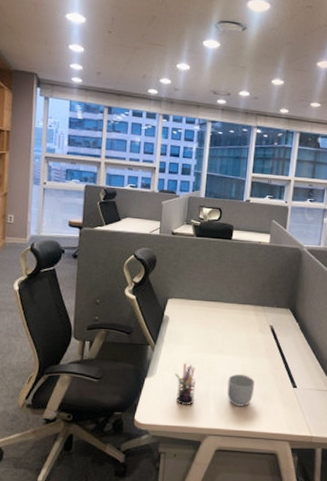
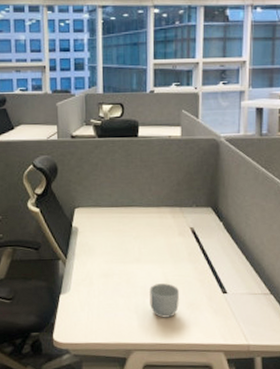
pen holder: present [175,363,196,405] -> none [91,276,115,320]

